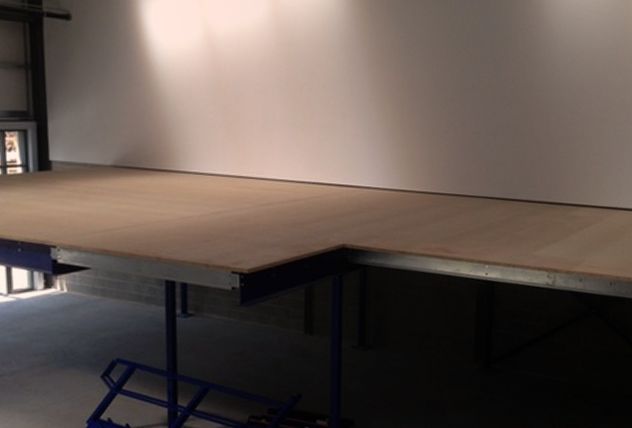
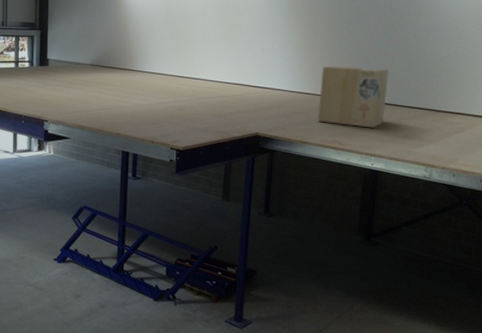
cardboard box: none [417,154,500,229] -> present [317,65,389,128]

